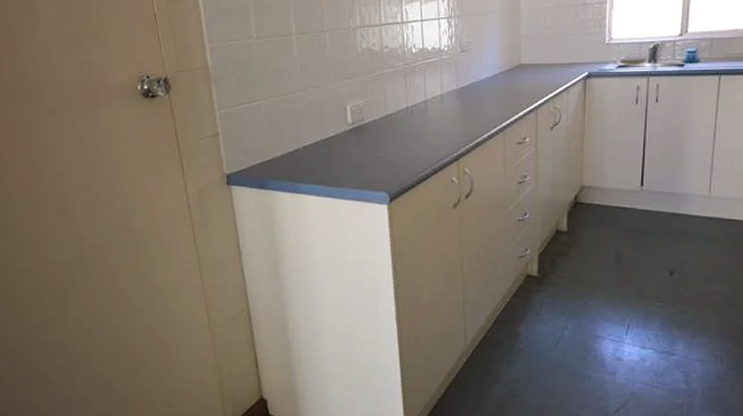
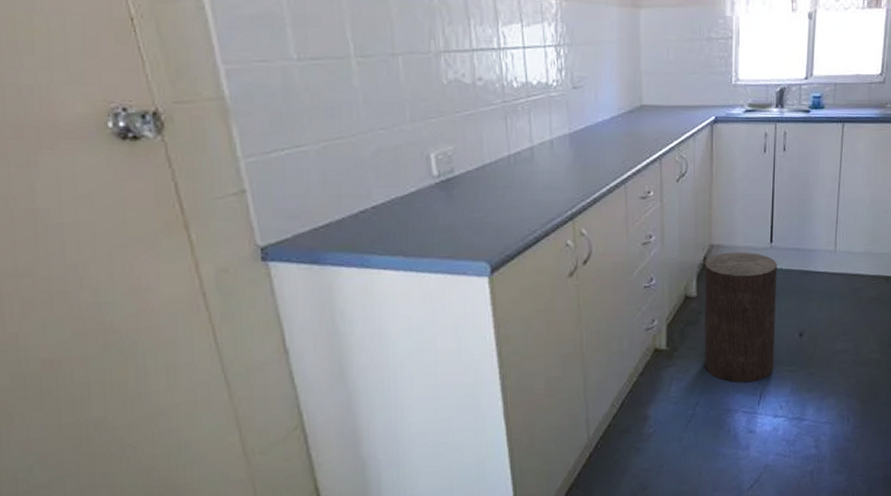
stool: none [573,193,648,313] -> present [704,251,778,383]

